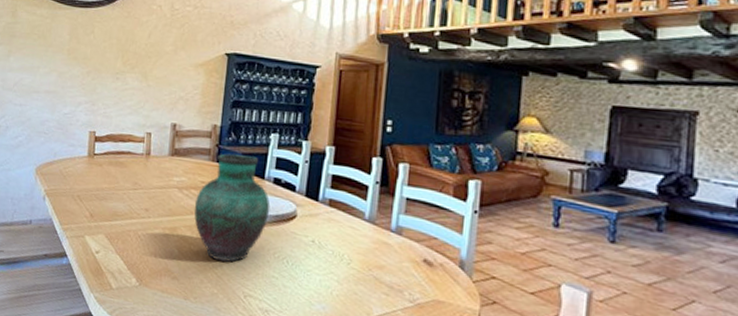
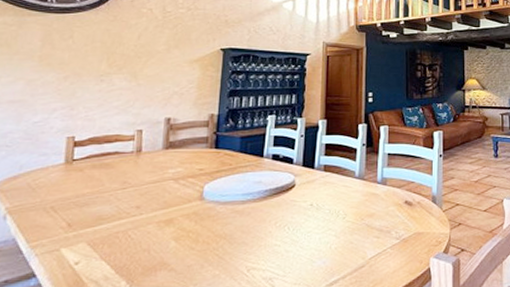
vase: present [194,153,271,263] -> none [191,138,270,243]

